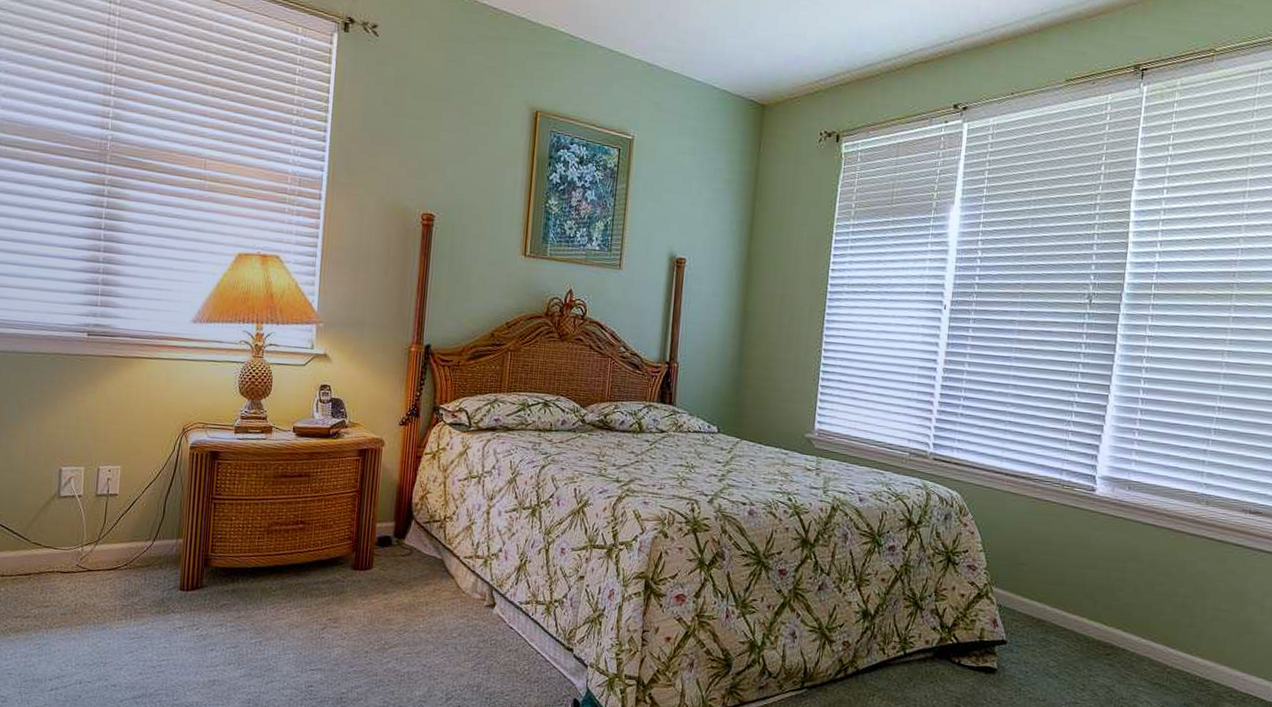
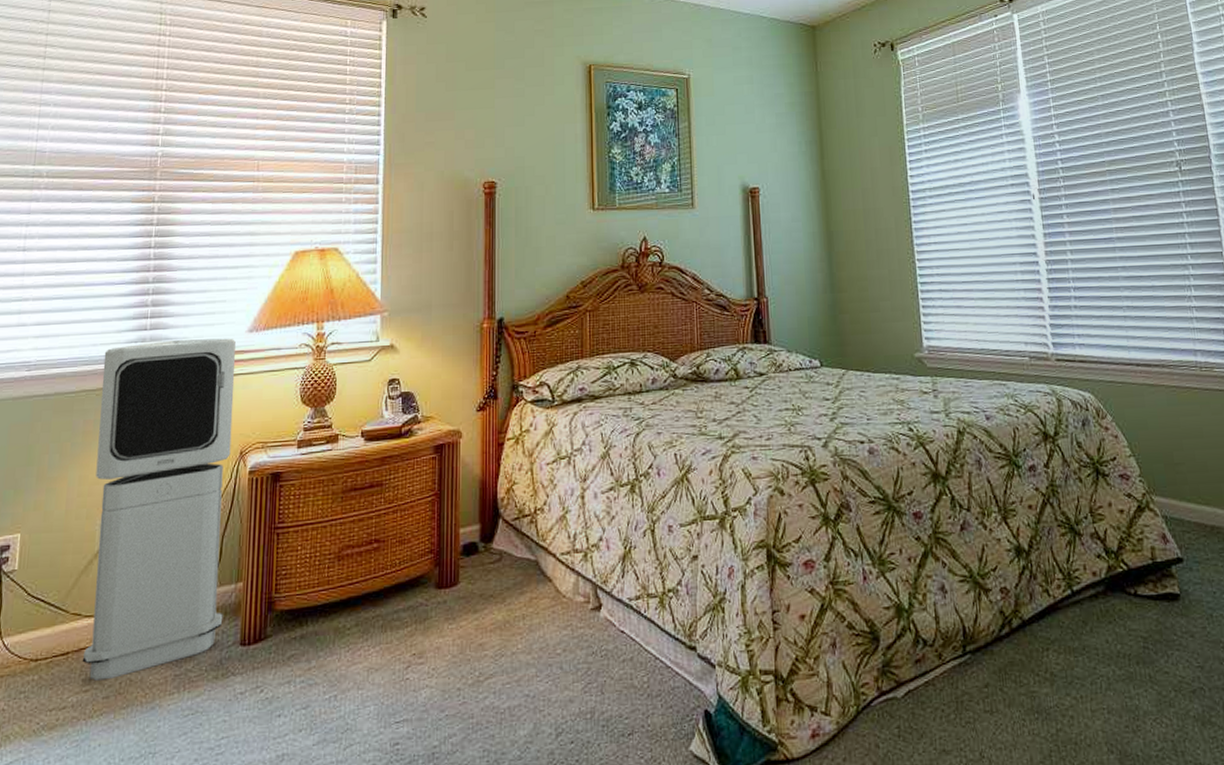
air purifier: none [42,317,180,601] -> present [82,338,236,681]

